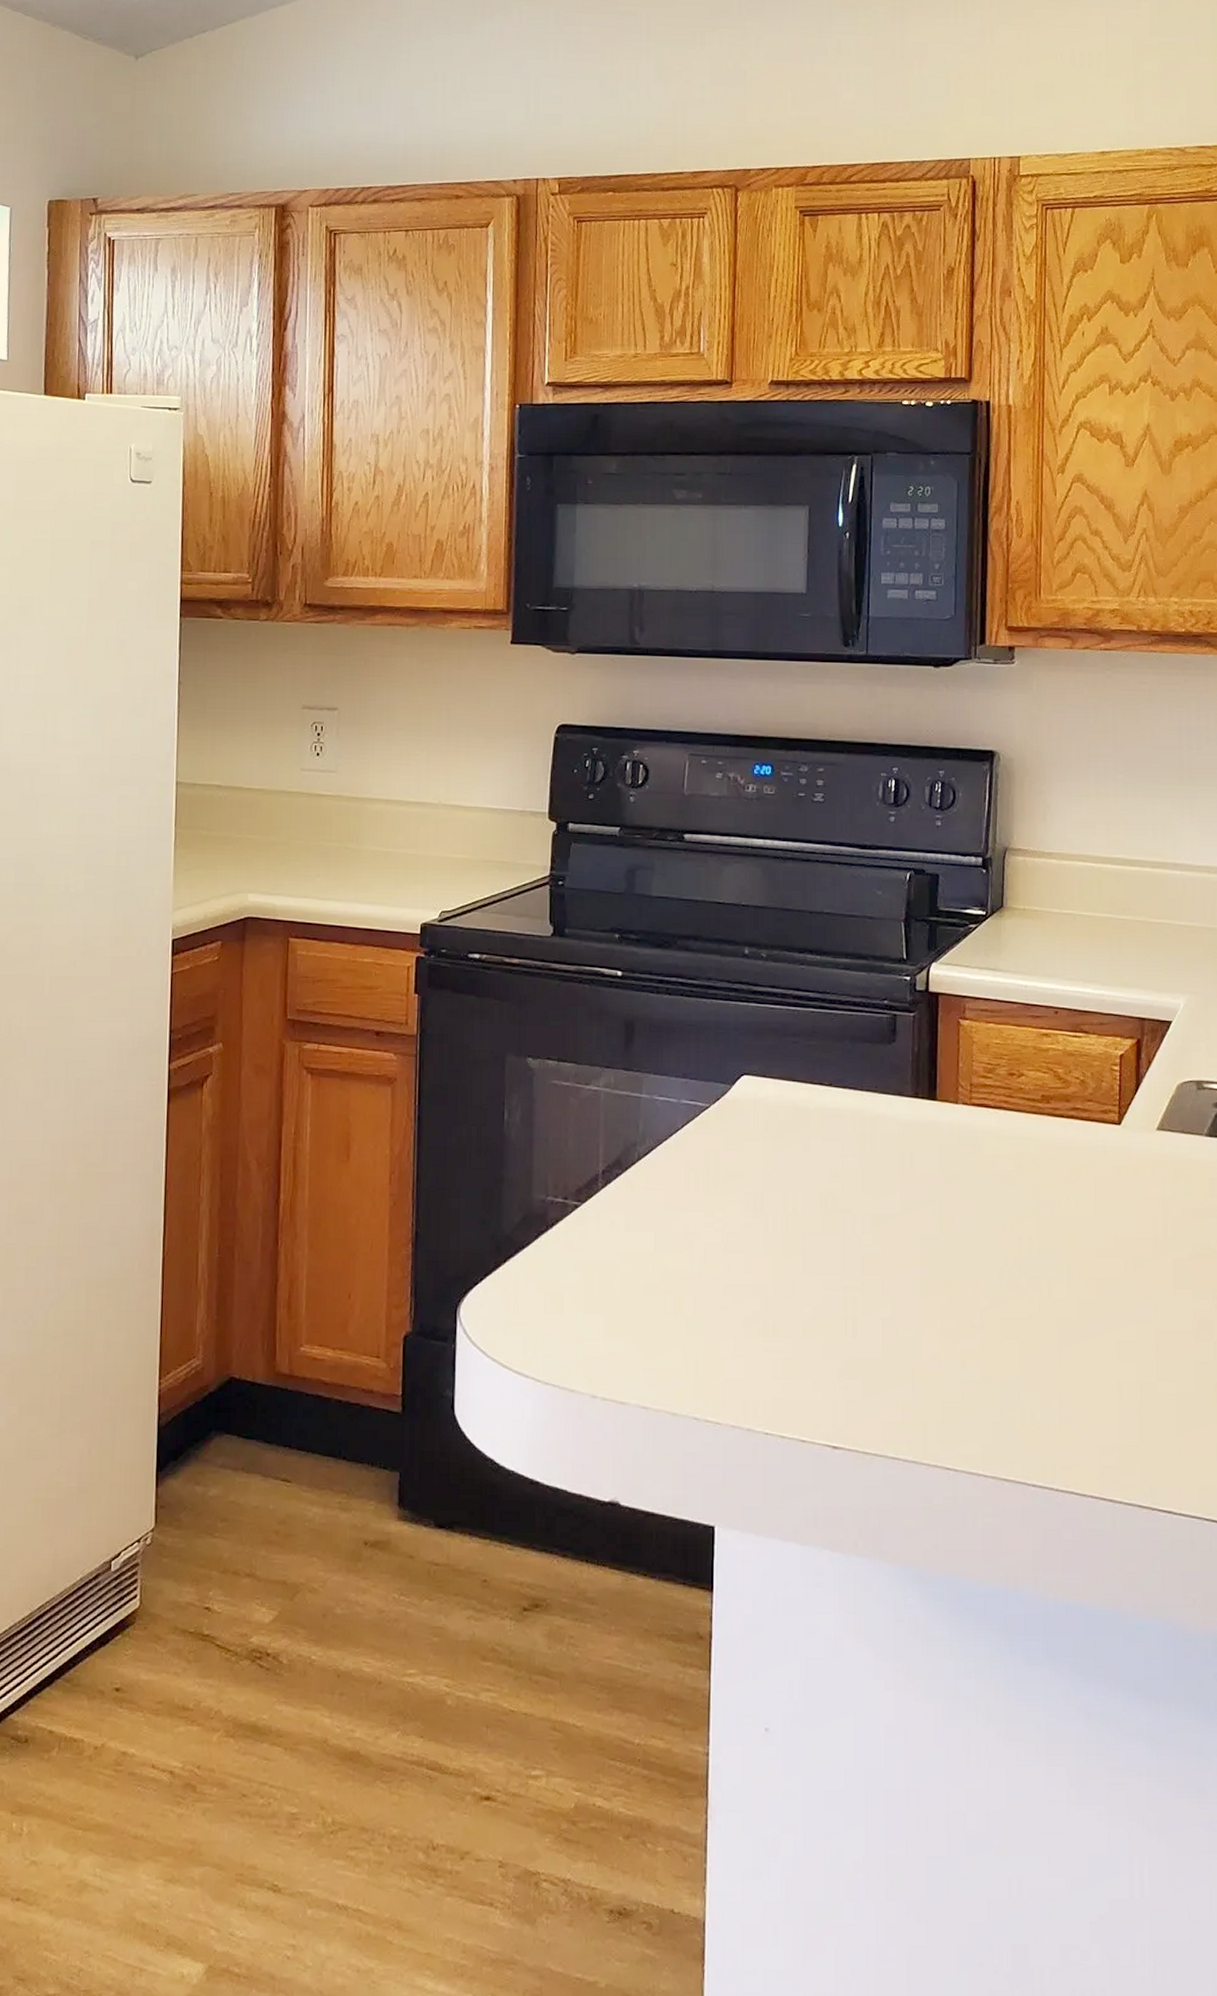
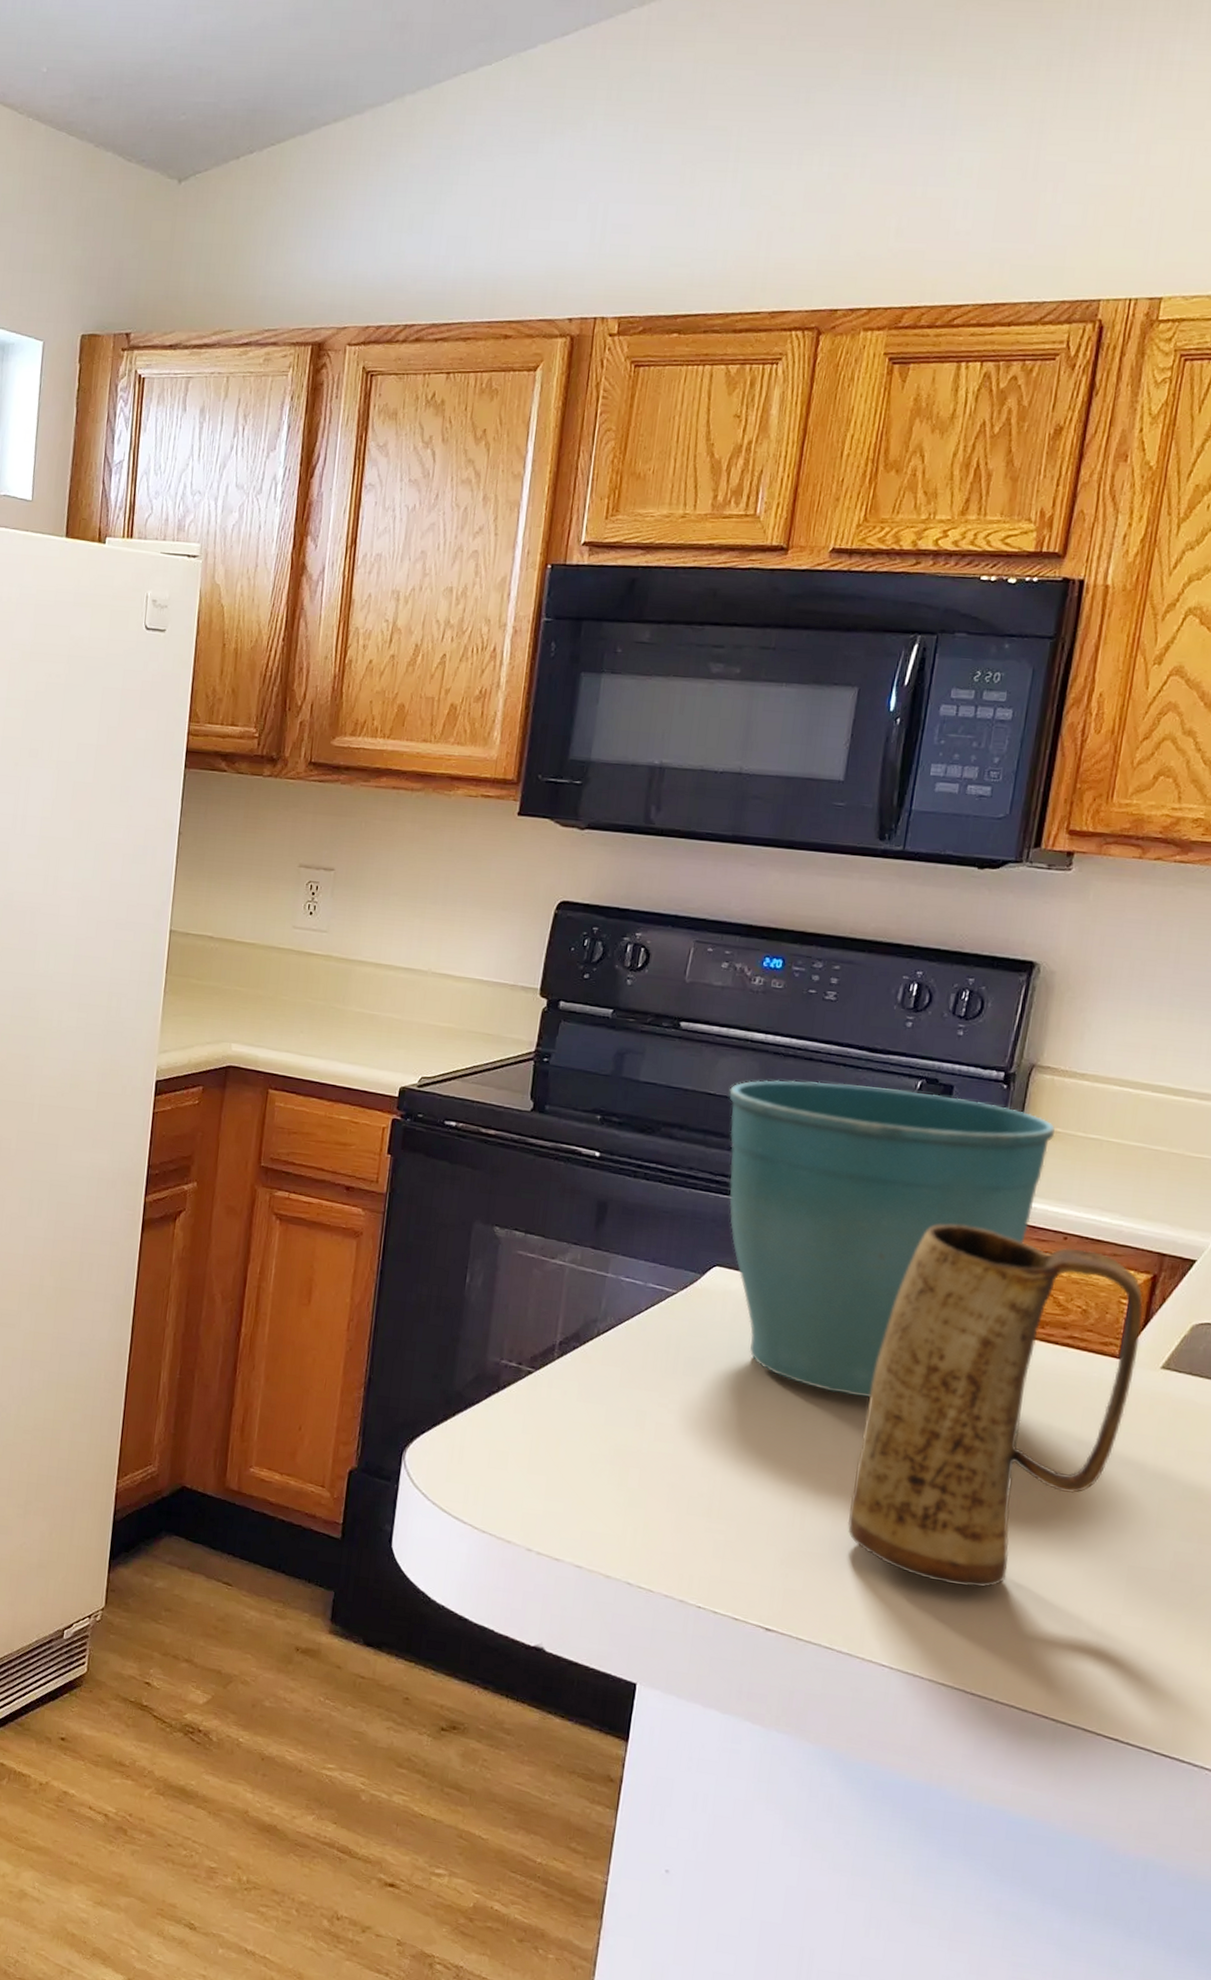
flower pot: none [737,881,1034,1194] -> present [729,1079,1056,1399]
mug: none [896,1009,1135,1374] -> present [847,1224,1143,1588]

